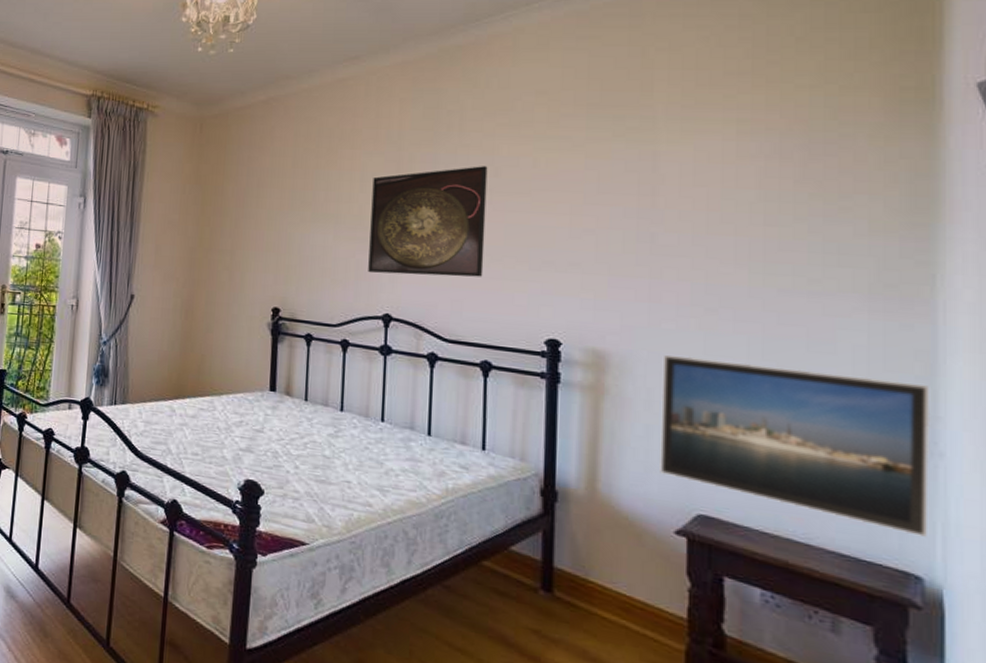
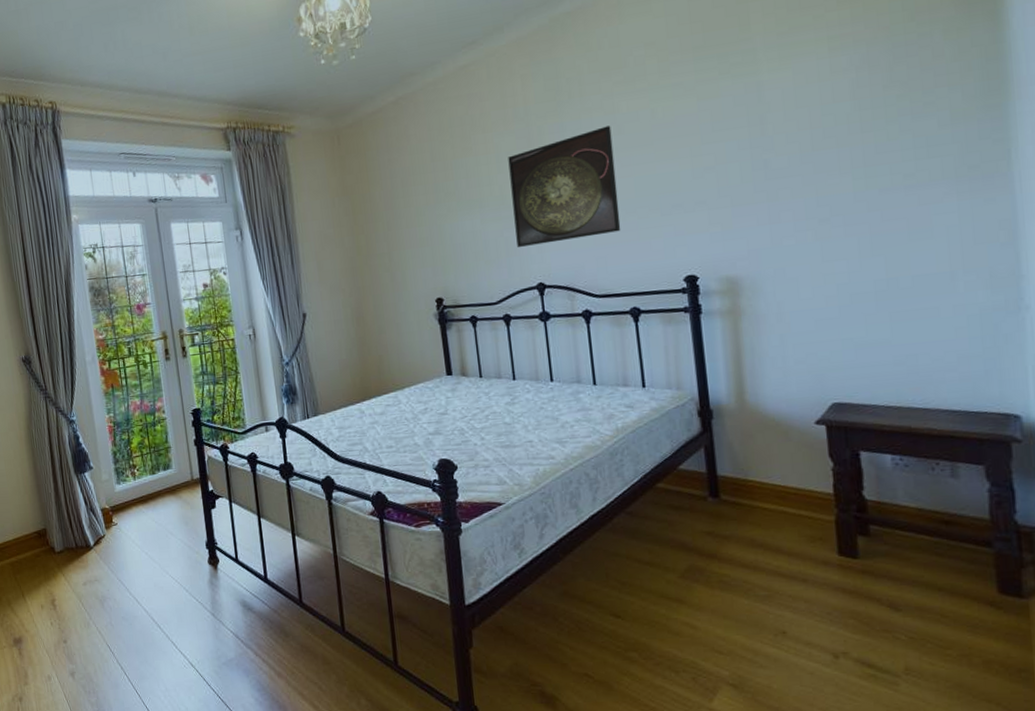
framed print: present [660,355,931,537] -> none [788,250,1021,382]

